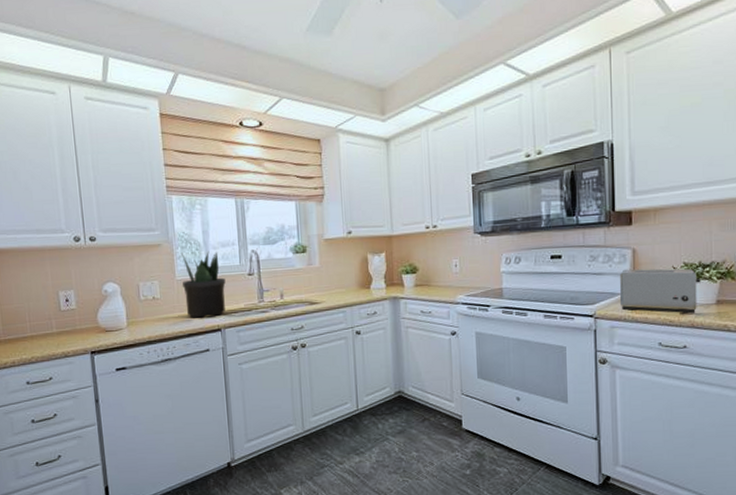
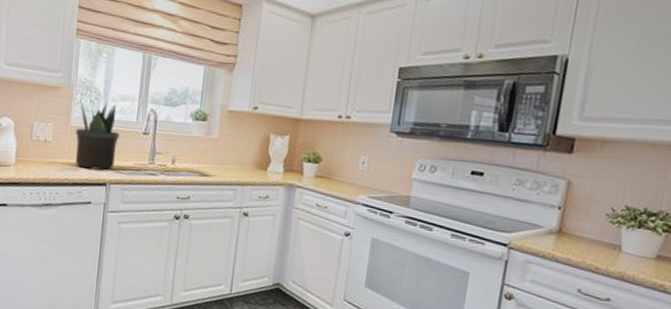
toaster: present [619,268,701,314] -> none [540,201,643,265]

